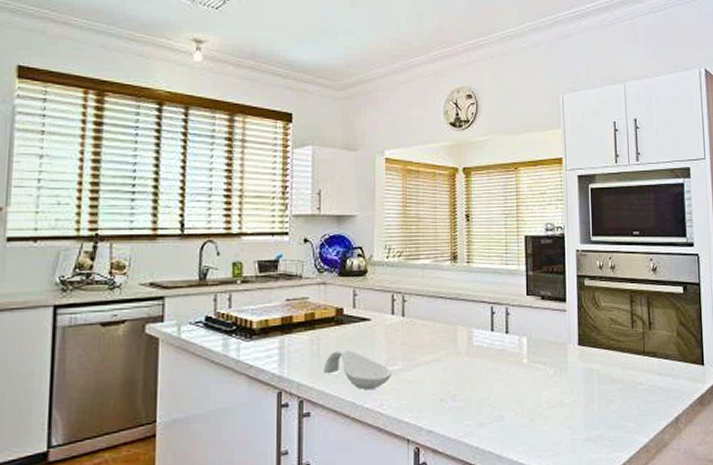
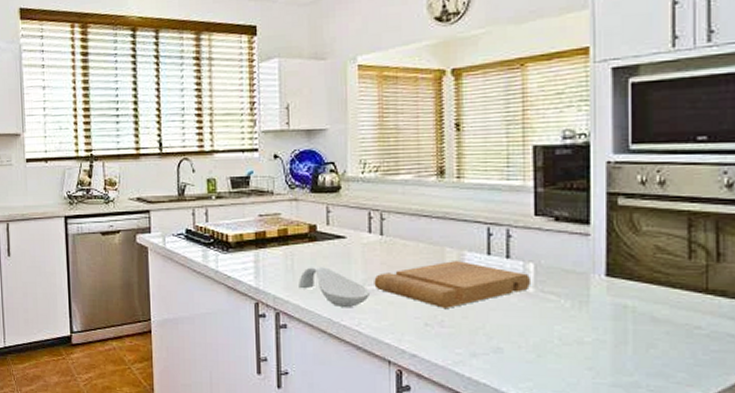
cutting board: none [396,338,524,383] -> present [374,261,530,308]

